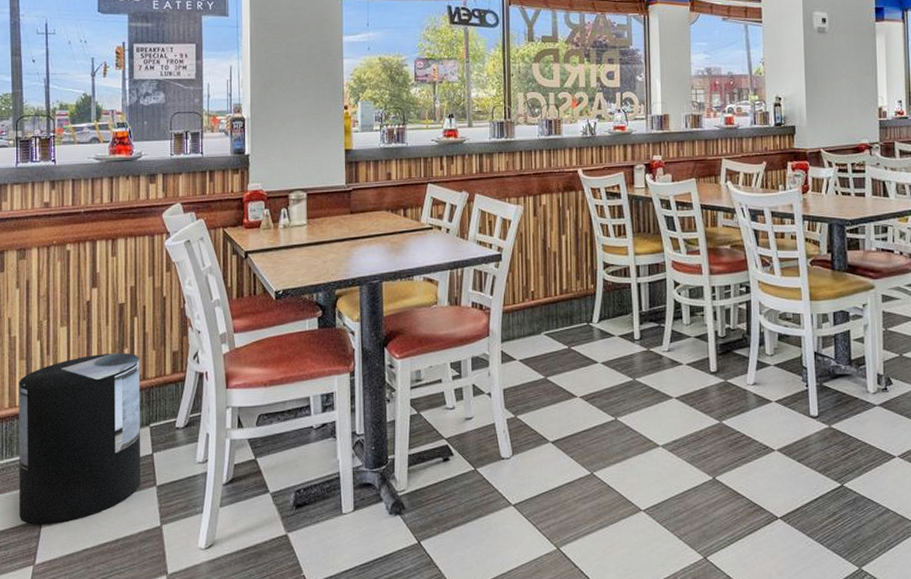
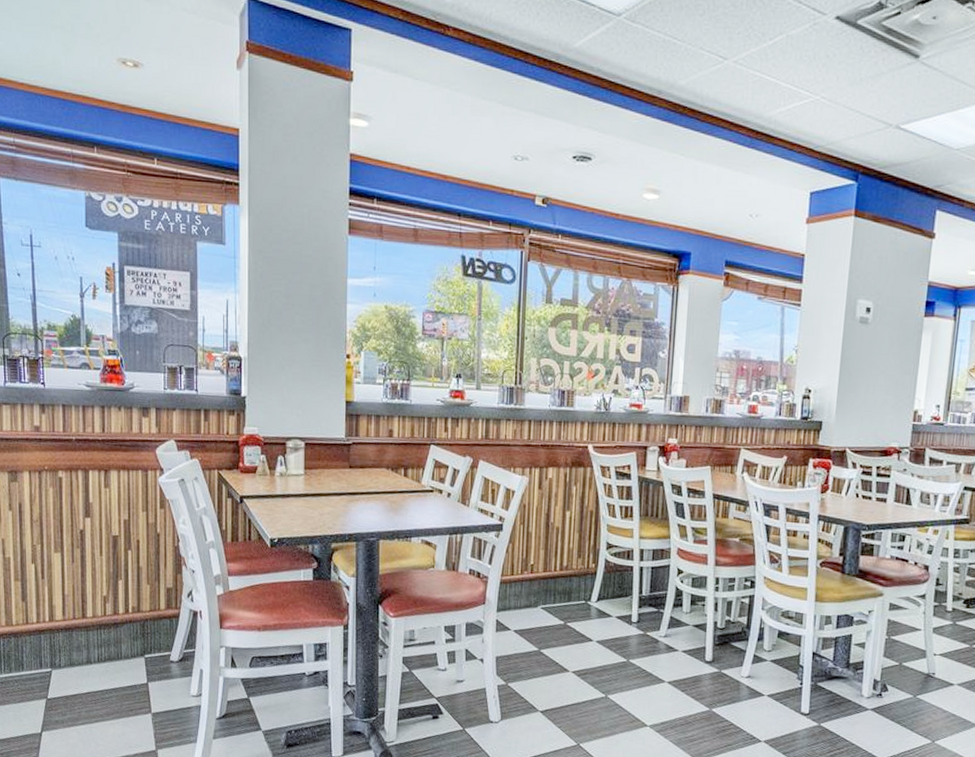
trash can: present [19,353,142,525] -> none [14,582,137,739]

